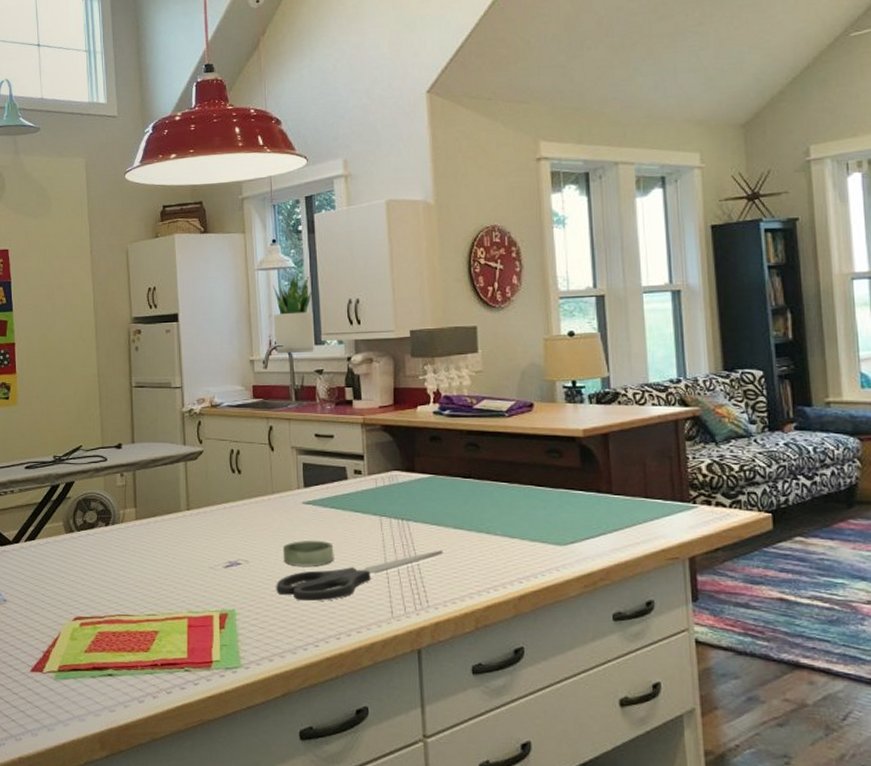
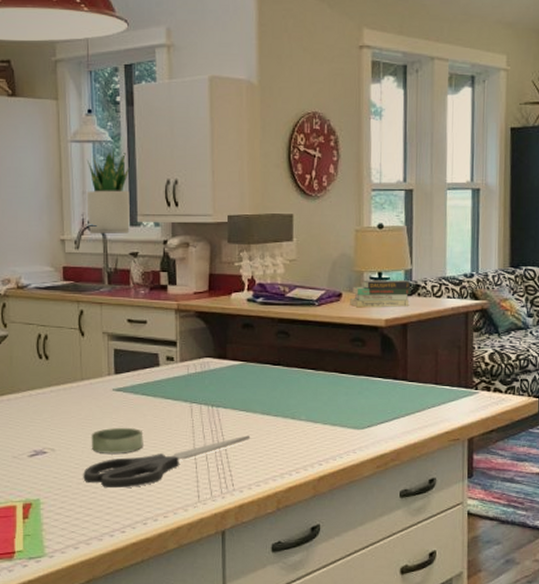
books: none [541,388,610,418] -> present [349,280,411,308]

